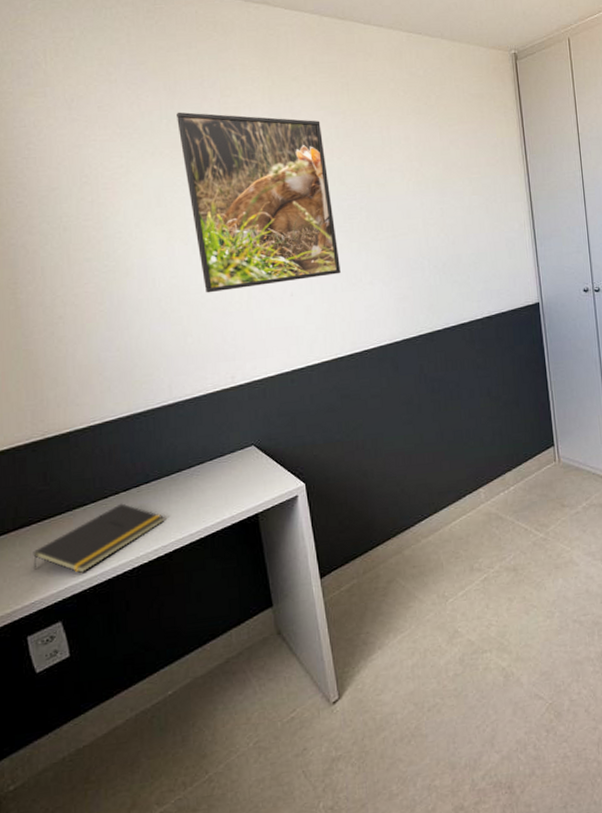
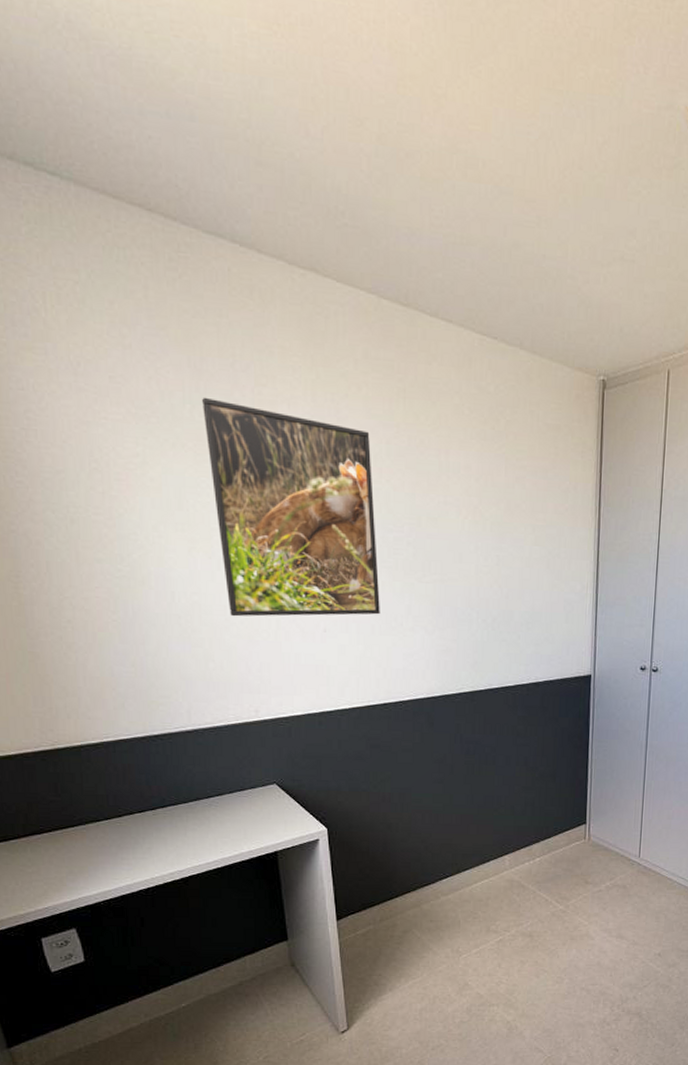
notepad: present [33,503,165,574] -> none [45,824,181,887]

